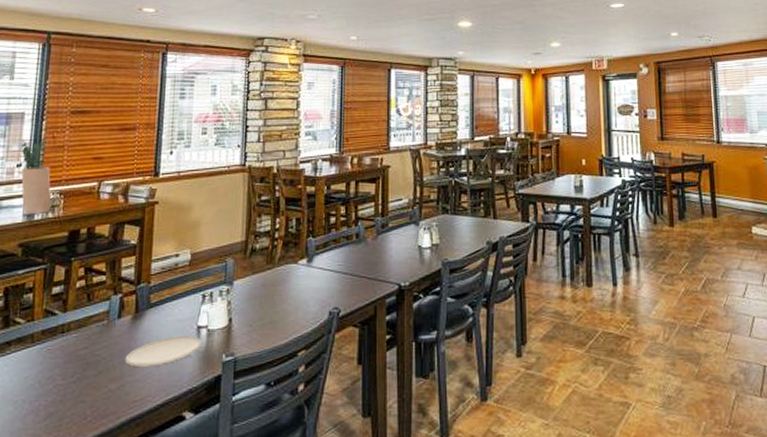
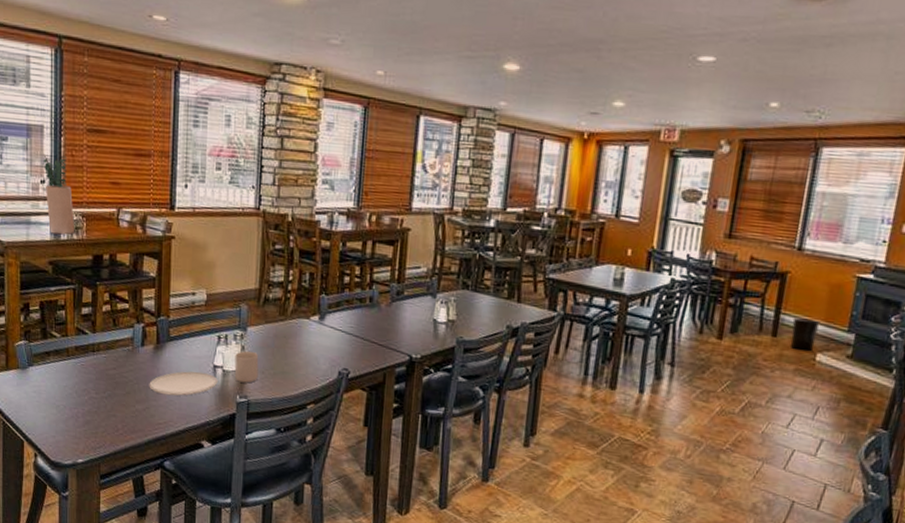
cup: none [220,305,246,340] -> present [234,350,259,383]
waste bin: none [726,198,749,227] -> present [790,317,821,352]

